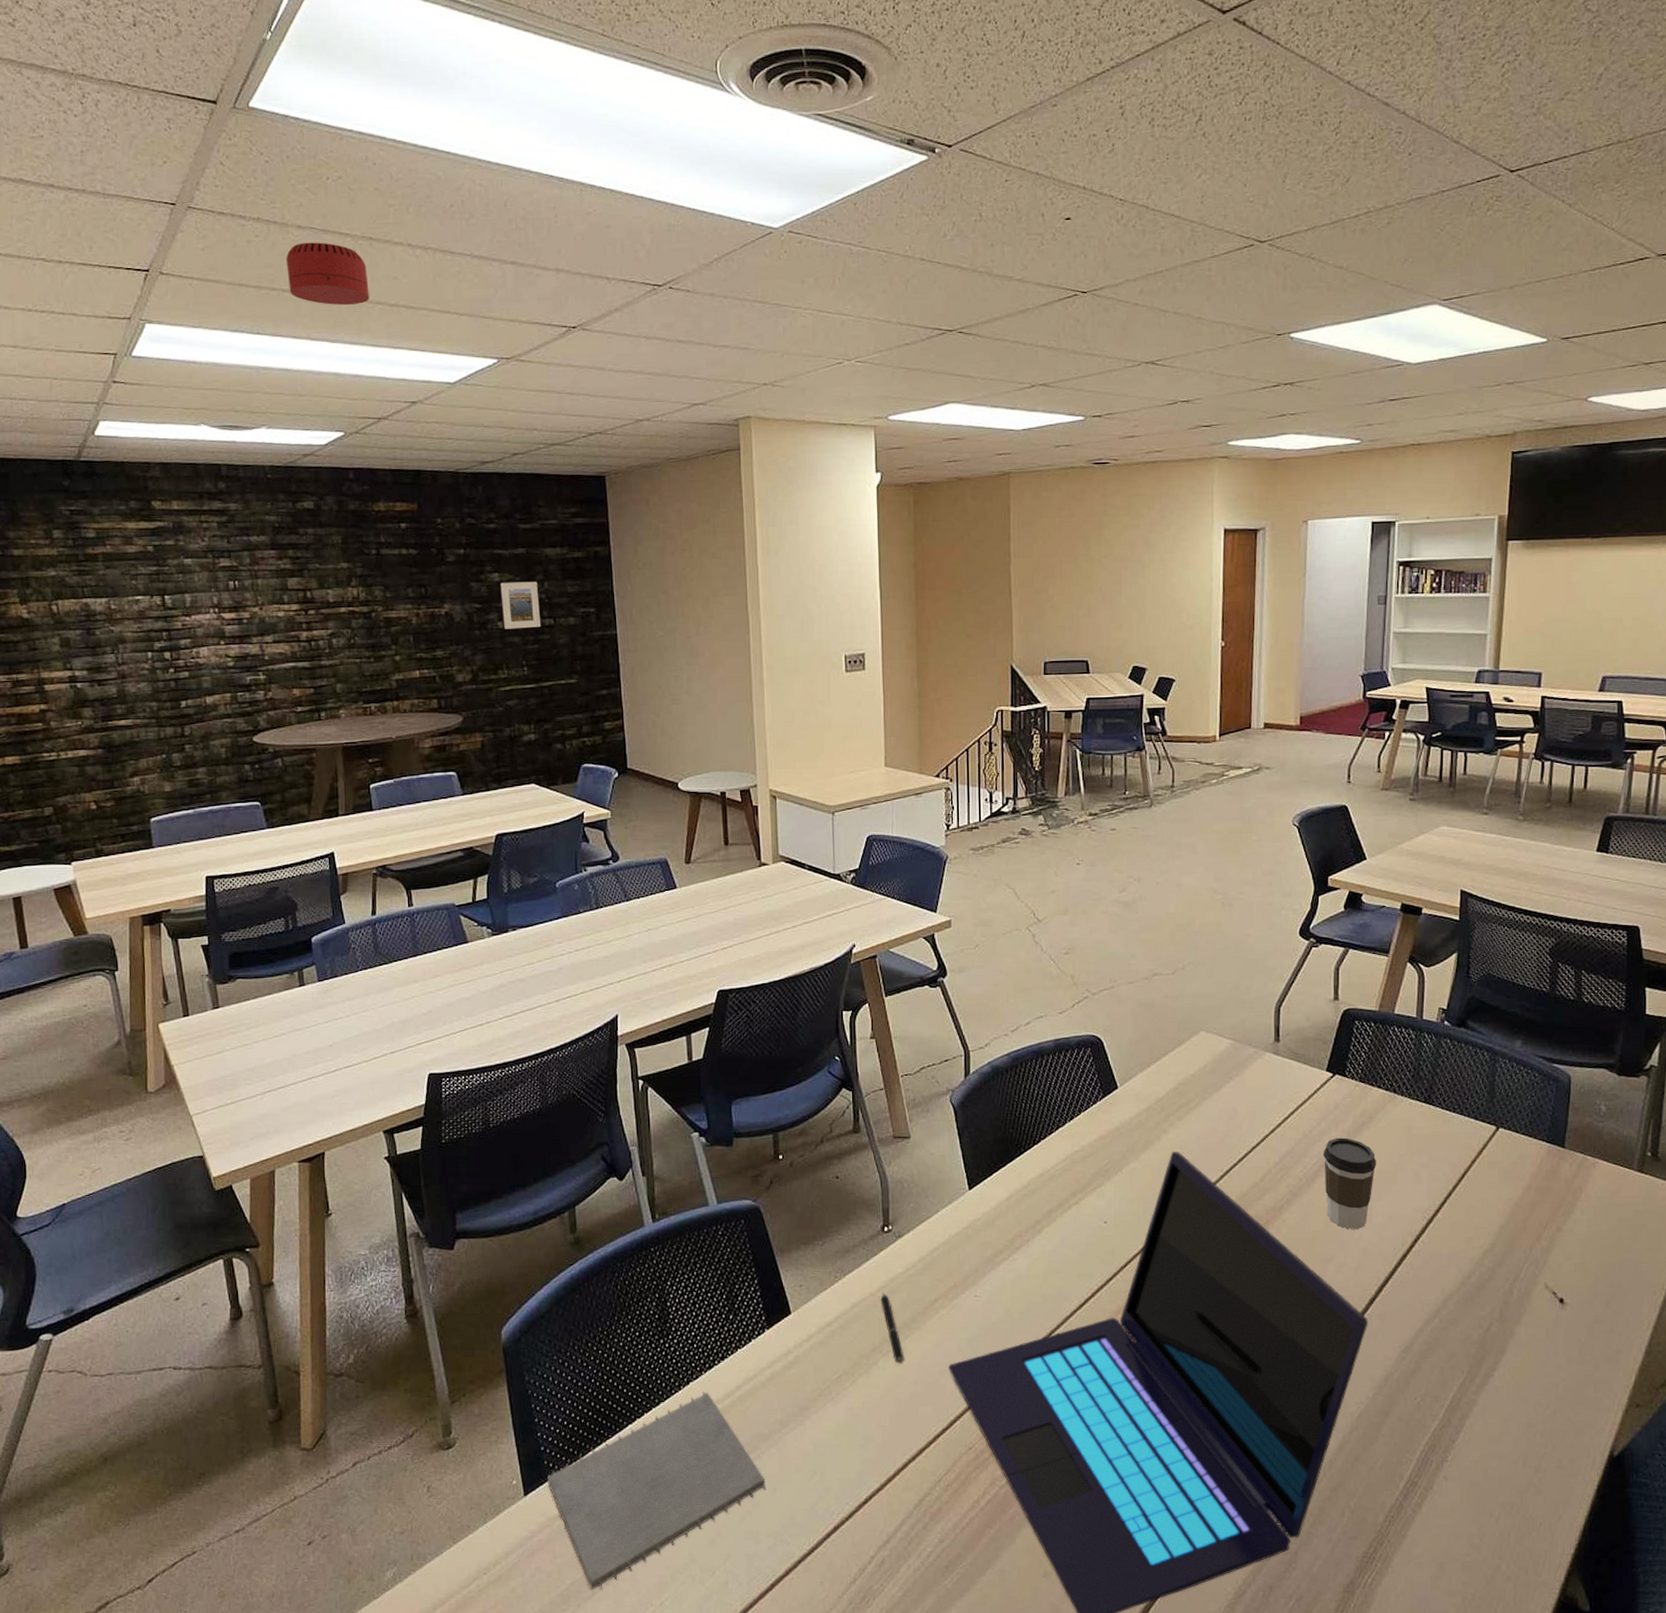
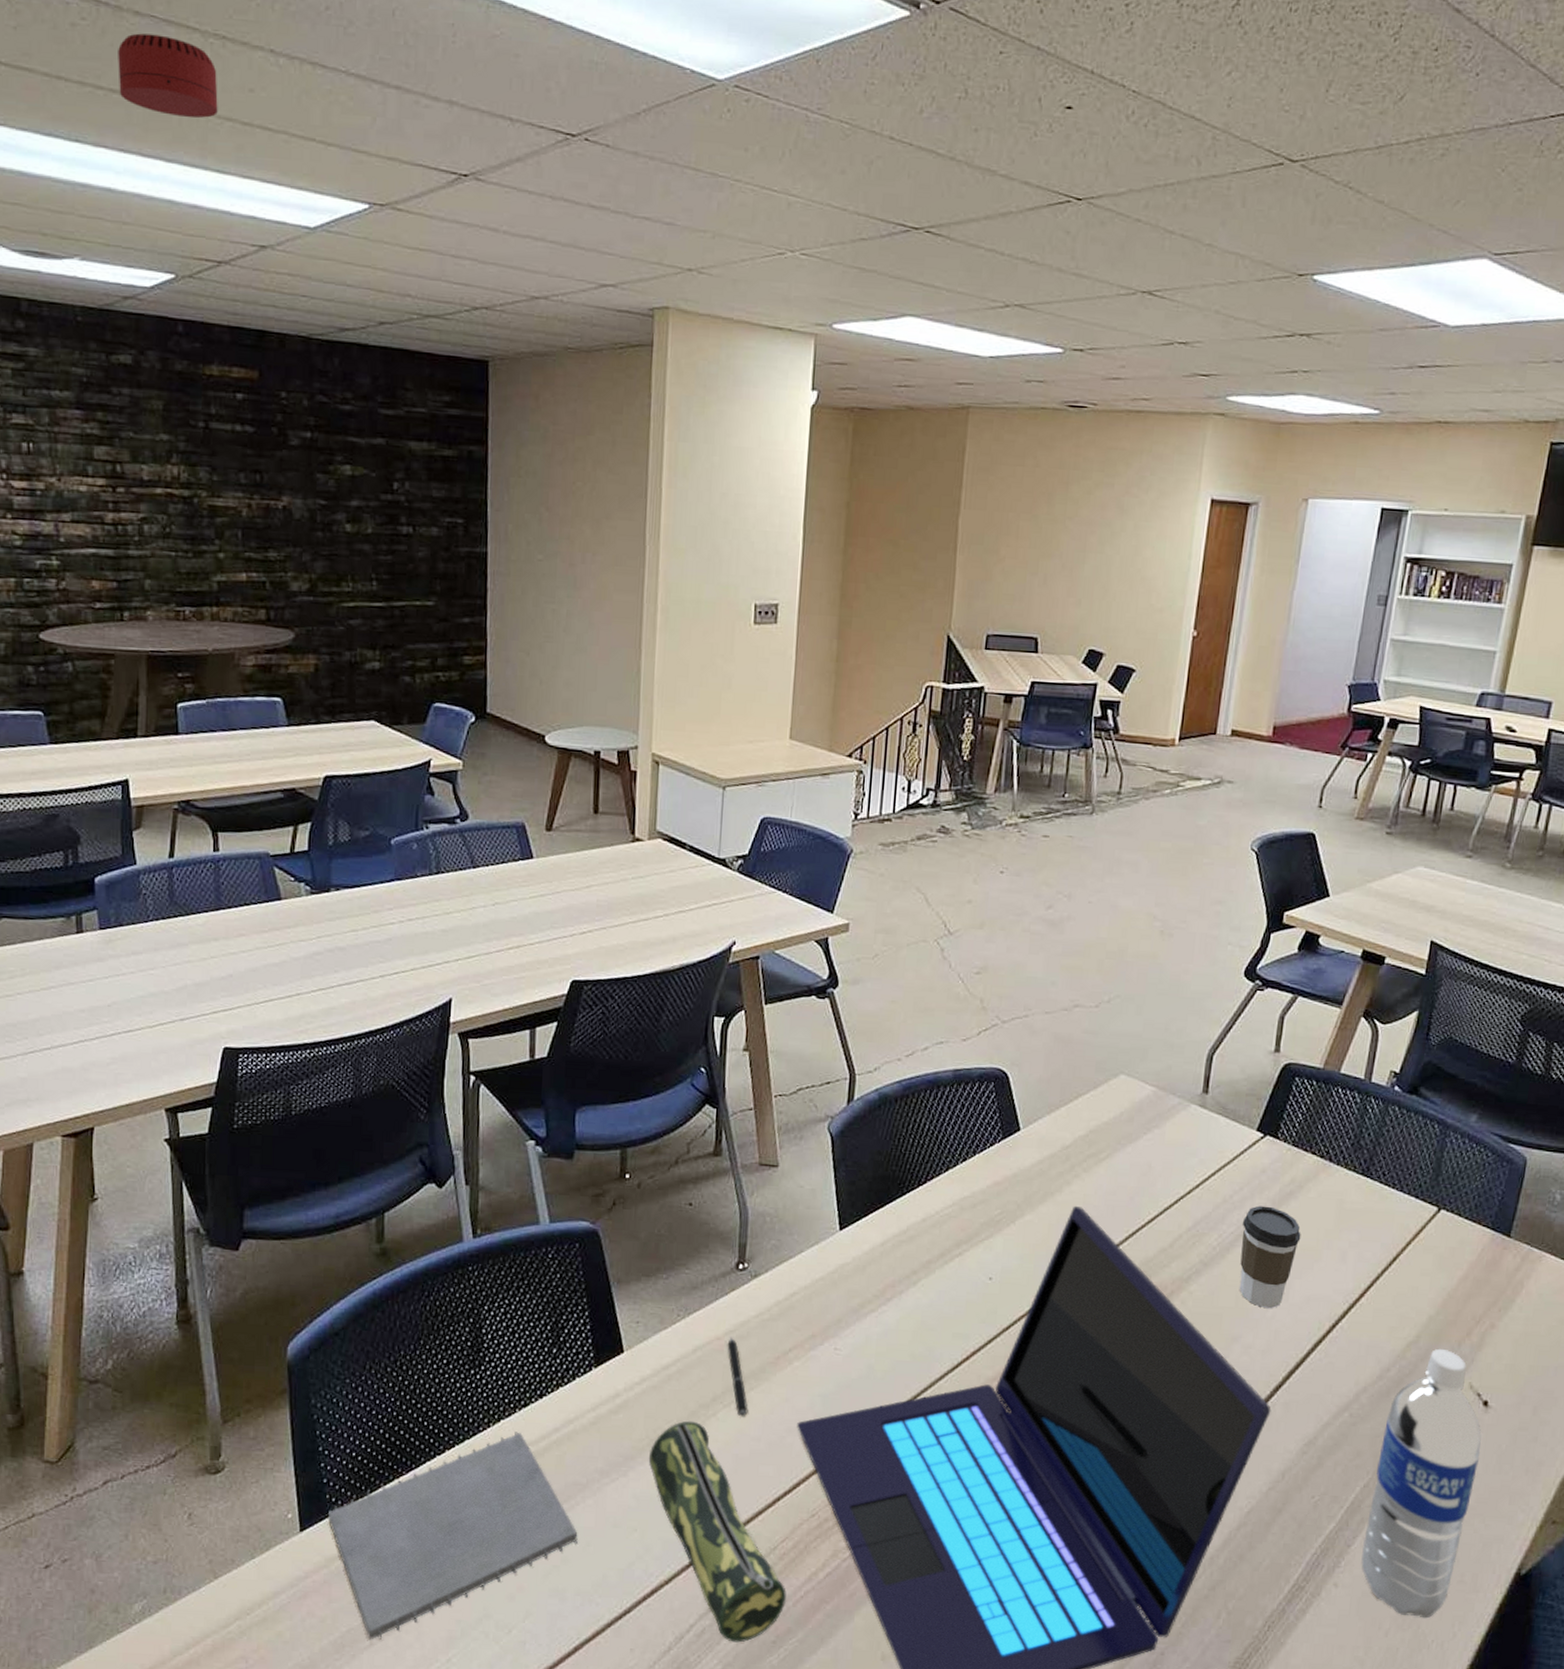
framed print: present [500,581,542,629] -> none [351,477,398,535]
pencil case: none [821,1370,954,1570] -> present [648,1420,786,1643]
water bottle: none [1466,1253,1563,1504] -> present [1361,1348,1482,1619]

